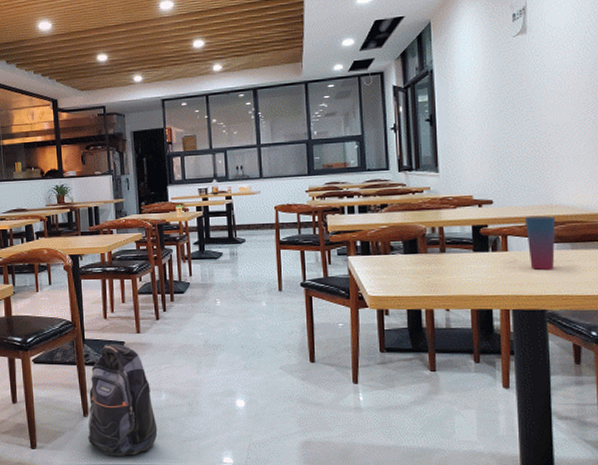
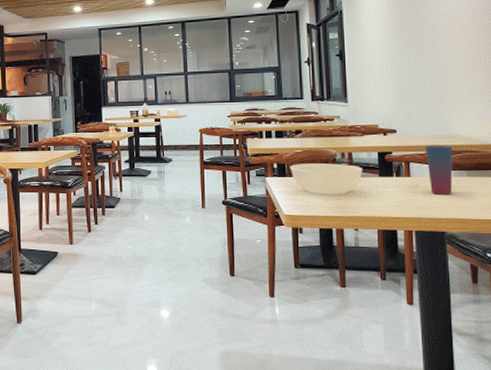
backpack: present [87,344,158,457] -> none [20,254,87,363]
bowl: none [374,239,455,274] -> present [289,163,363,195]

